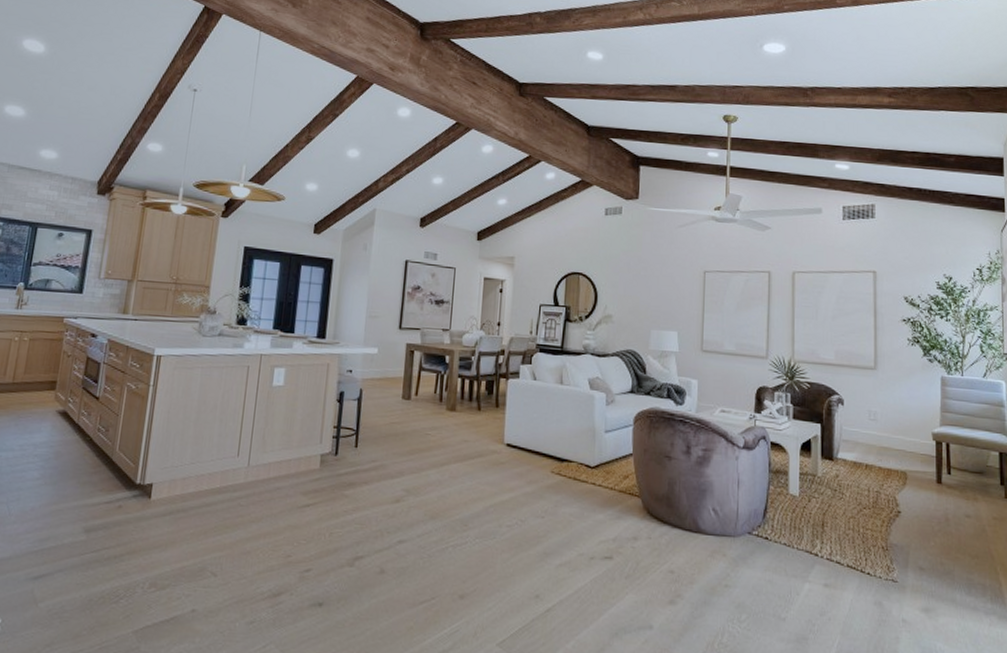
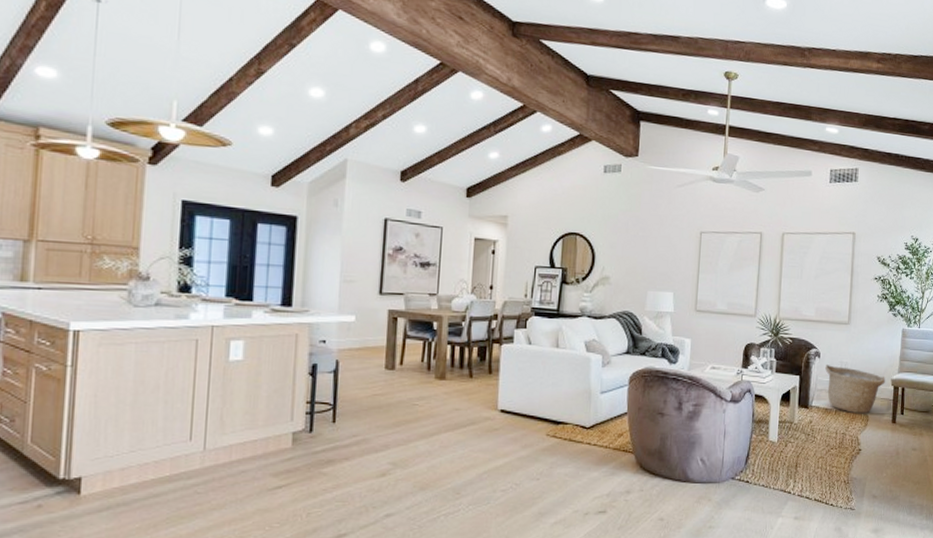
basket: none [851,413,924,471] -> present [825,365,885,414]

